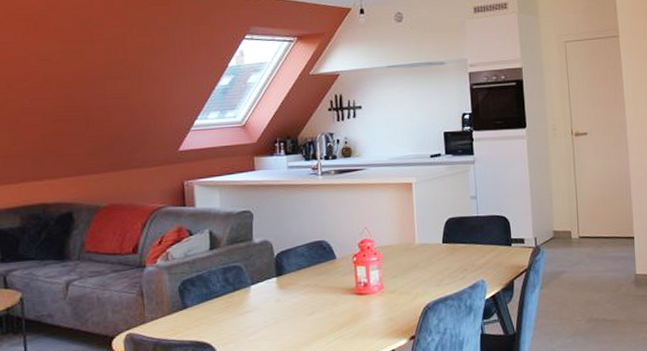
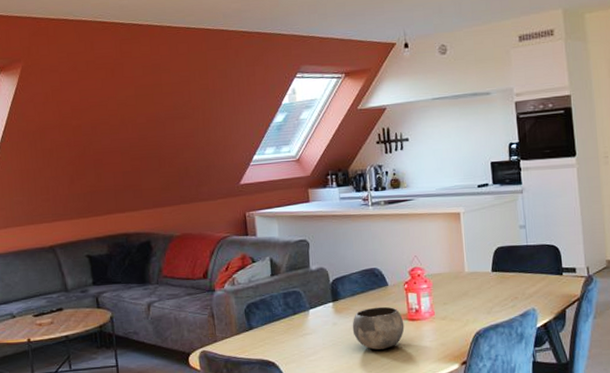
bowl: none [297,280,352,327] -> present [352,306,405,350]

